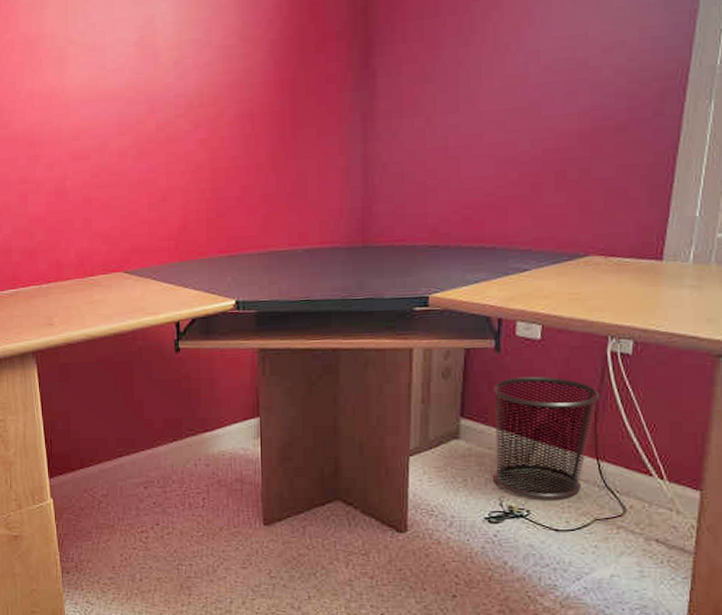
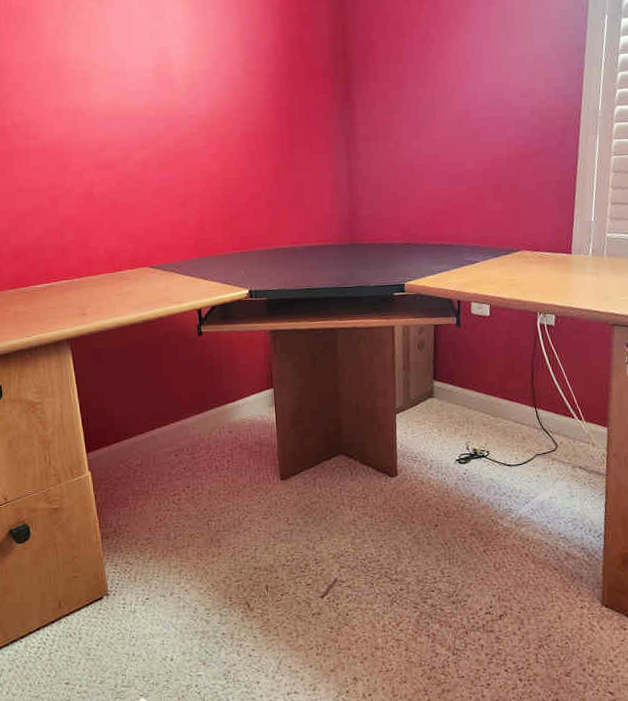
waste bin: present [493,377,600,499] -> none [457,345,535,441]

